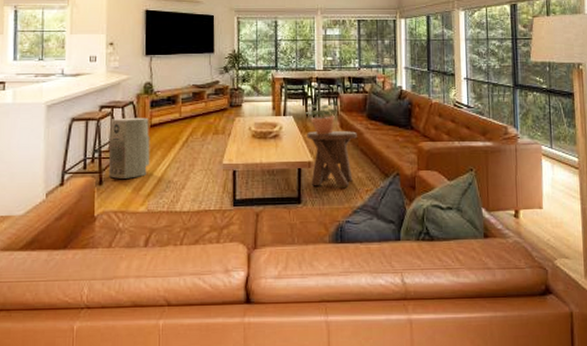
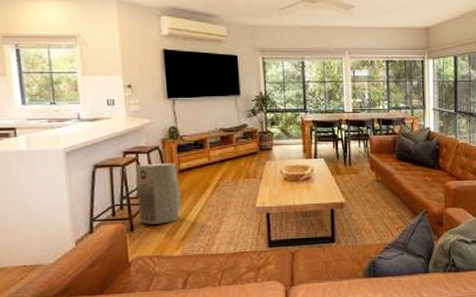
potted plant: present [305,100,340,135] -> none [336,142,370,177]
music stool: present [307,130,357,187] -> none [338,171,387,226]

